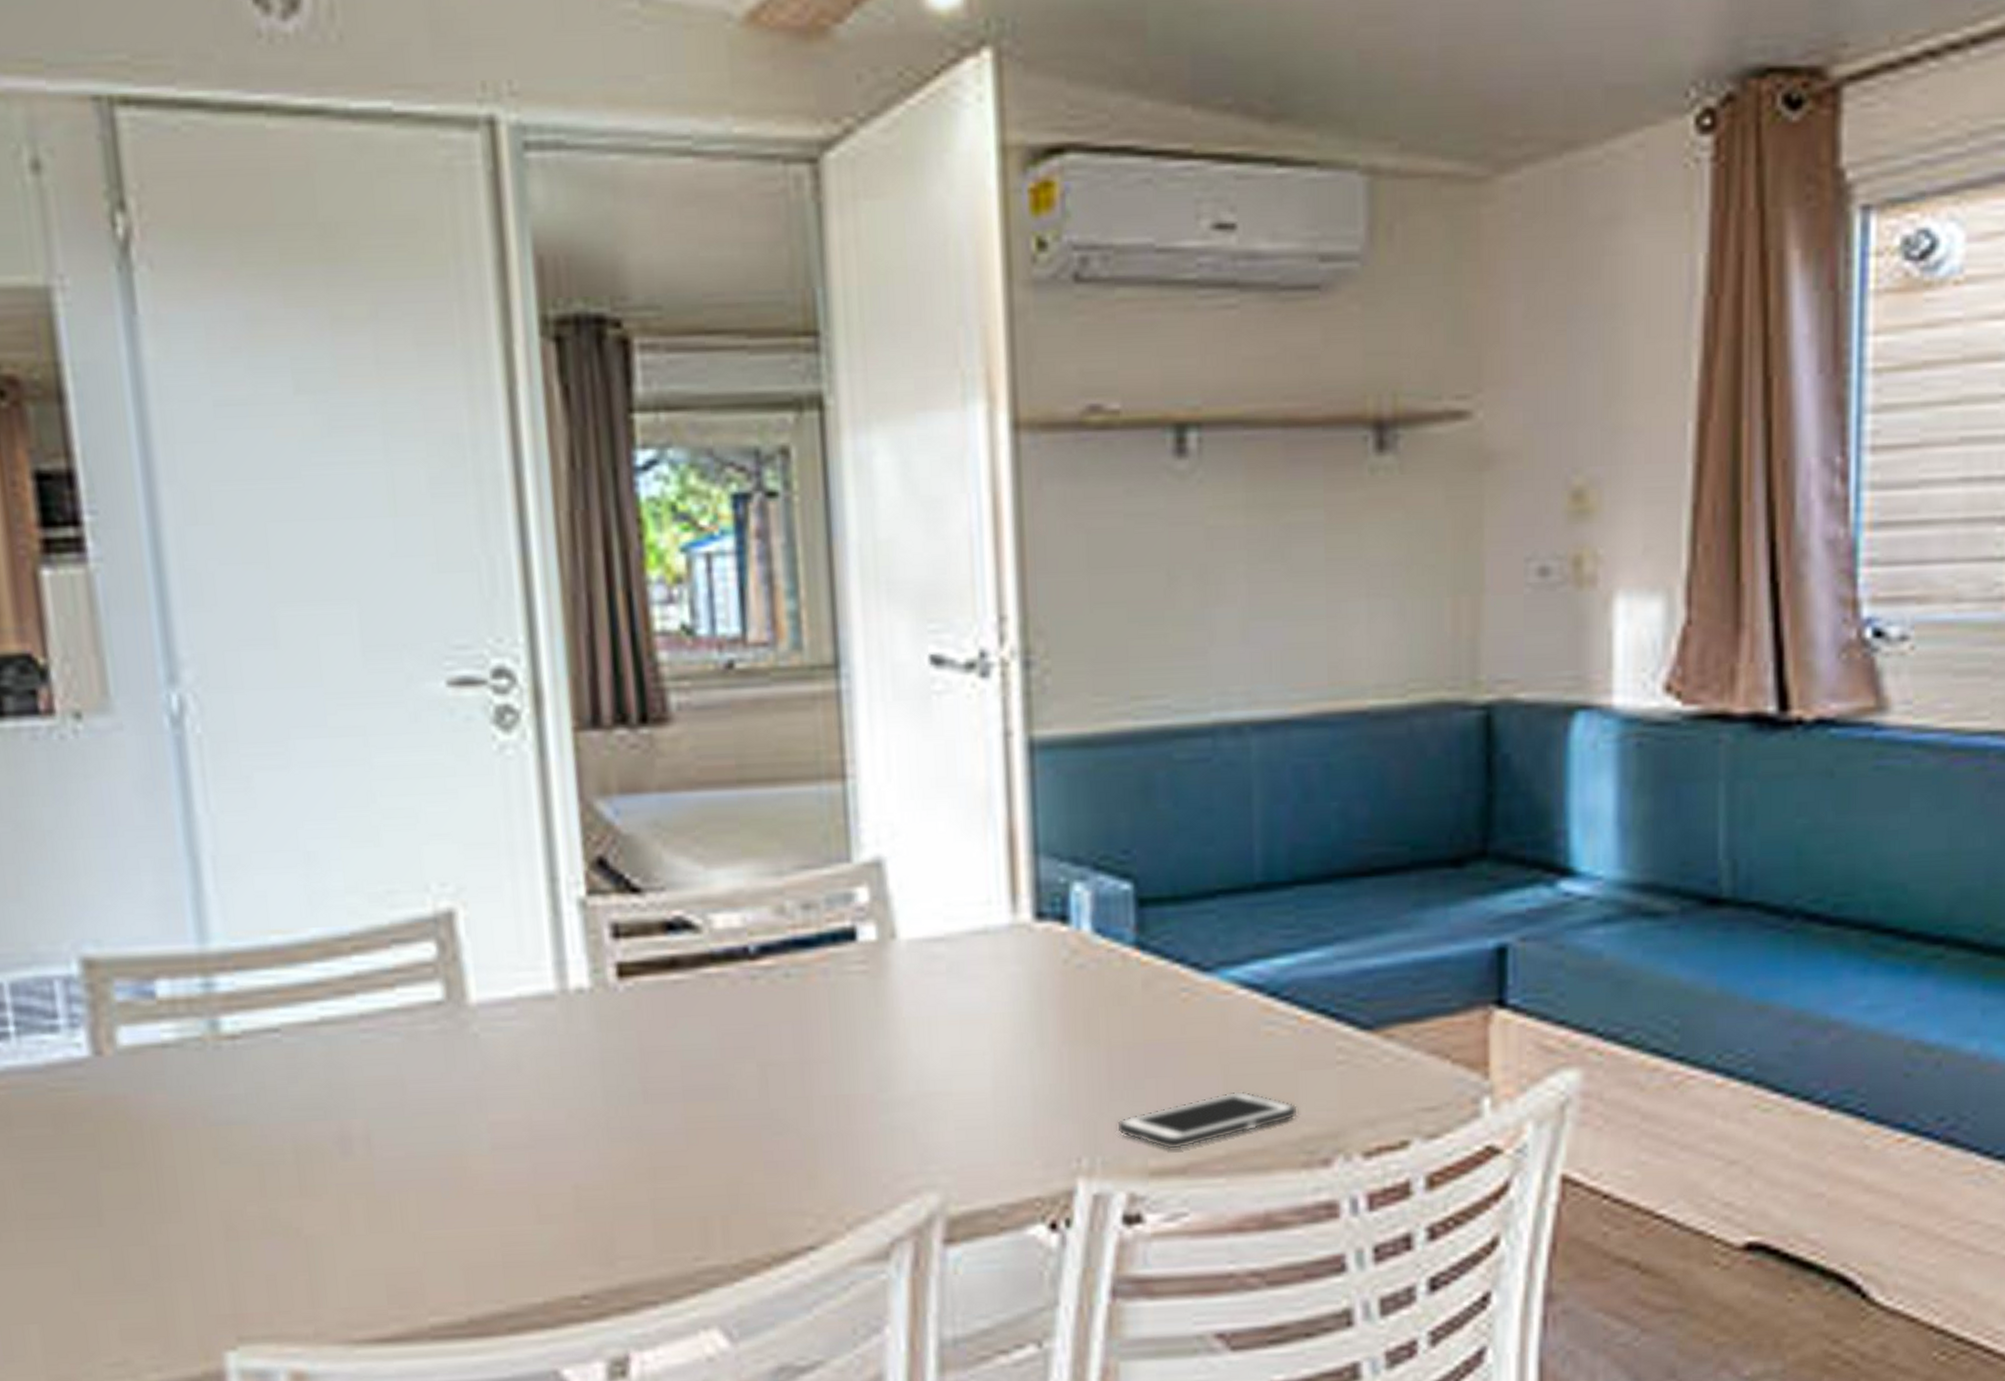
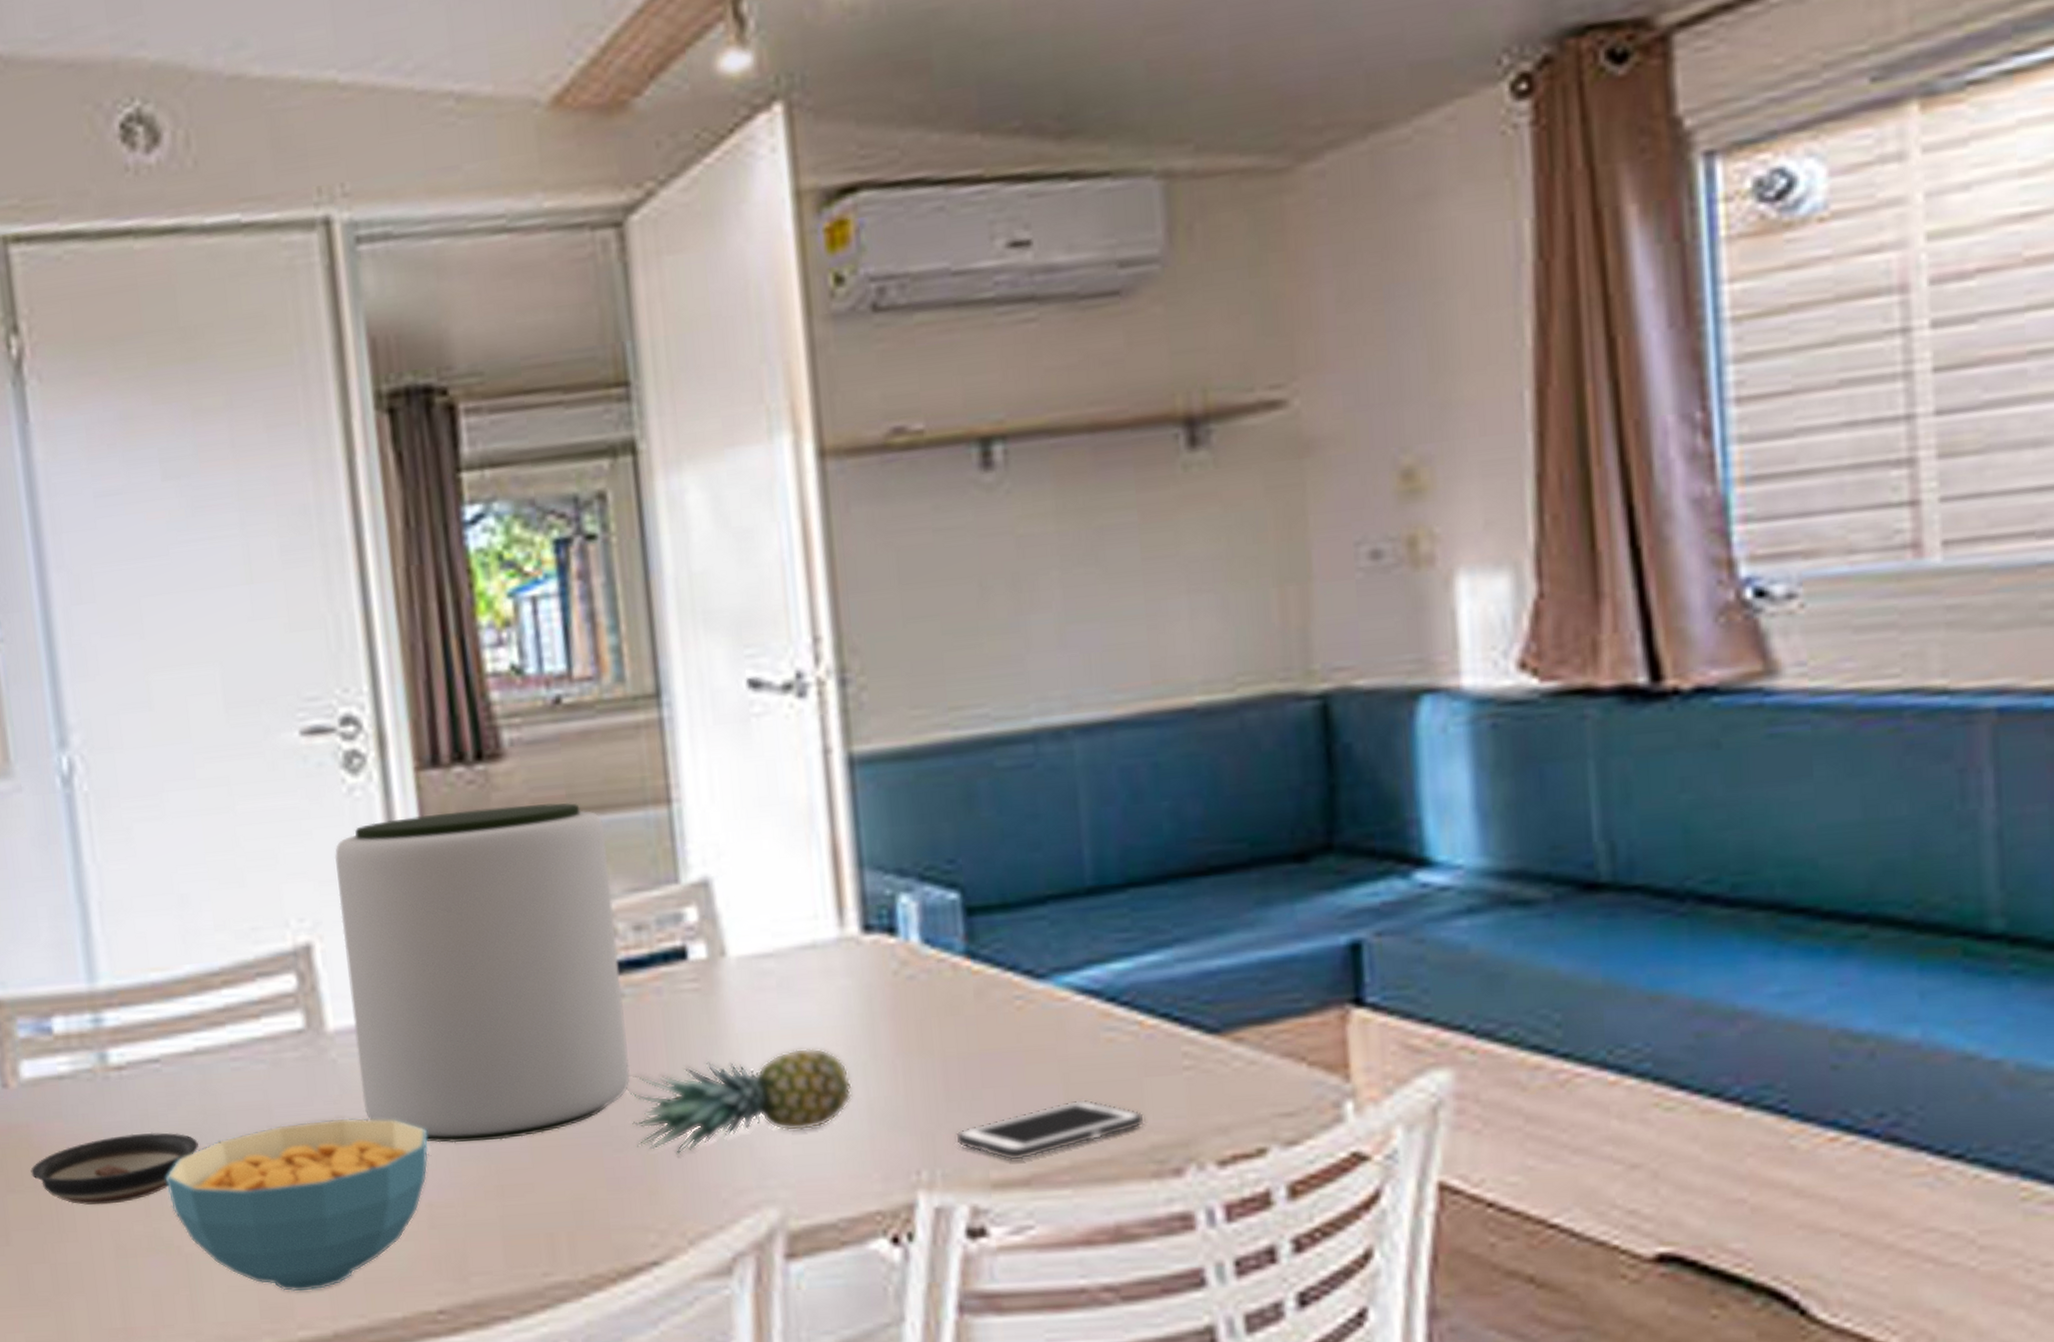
saucer: none [128,1106,322,1184] -> present [30,1132,199,1205]
cereal bowl: none [284,1095,578,1276] -> present [166,1117,429,1292]
plant pot: none [482,773,793,1124] -> present [334,803,630,1143]
fruit: none [791,1034,1018,1139] -> present [629,1048,853,1155]

